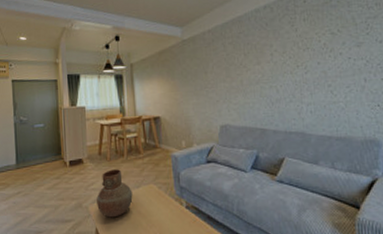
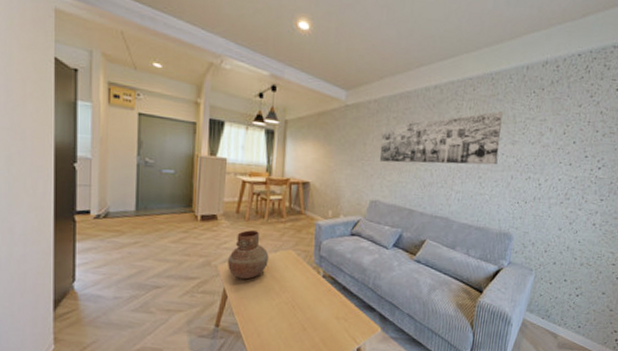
wall art: none [220,16,345,86] -> present [379,111,503,165]

